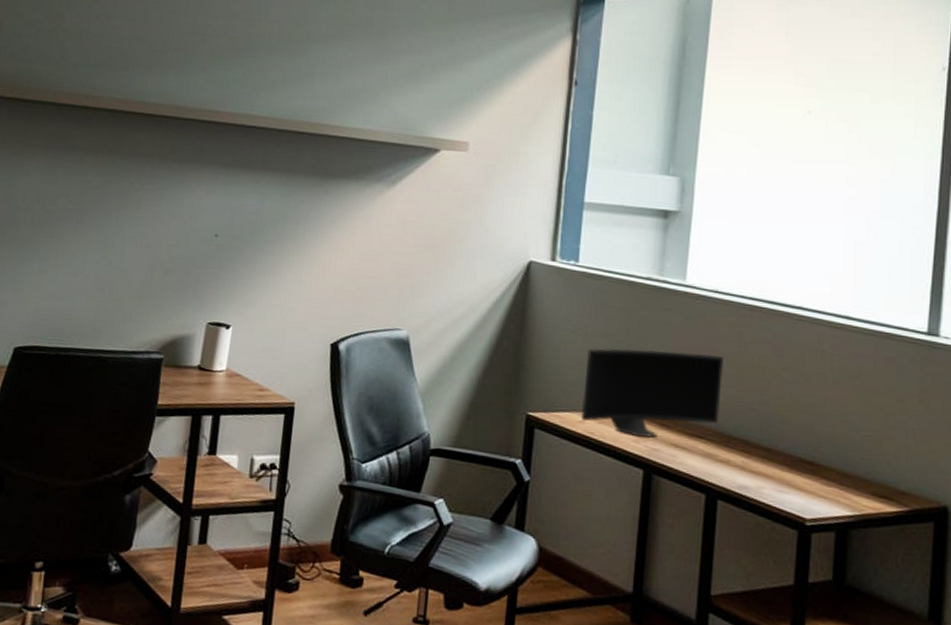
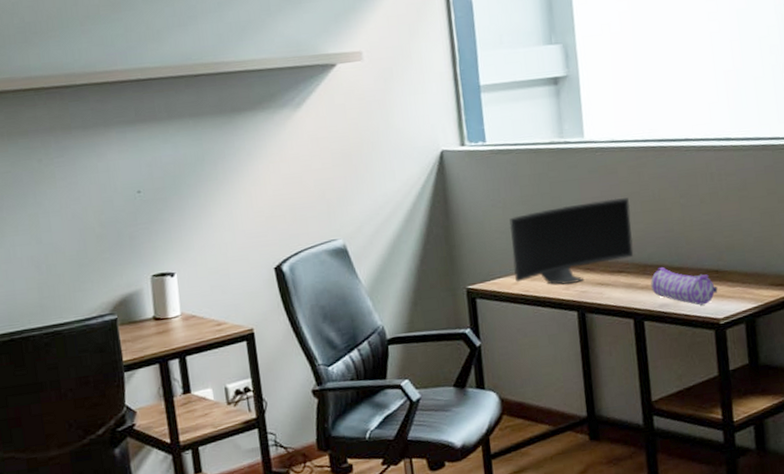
pencil case: none [732,443,809,499] -> present [651,267,718,305]

